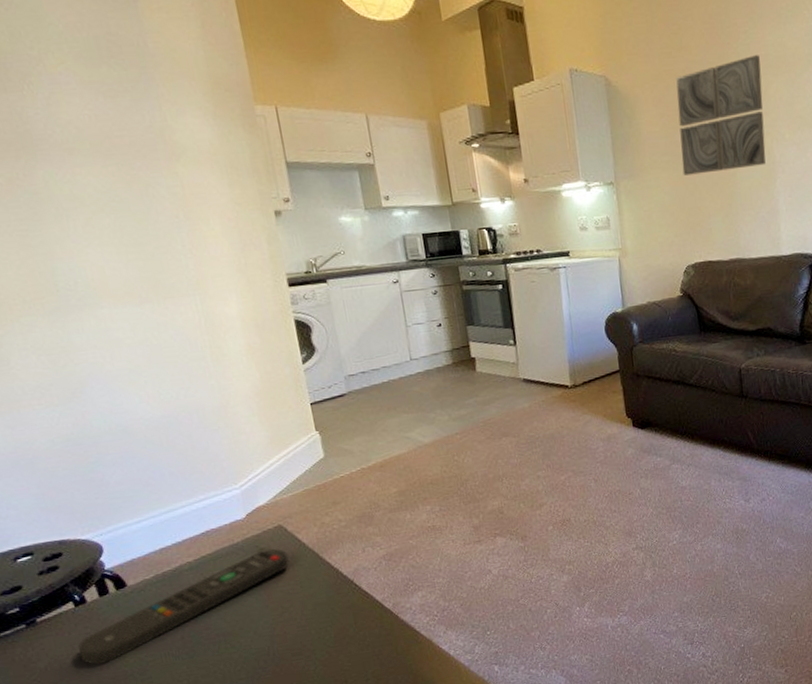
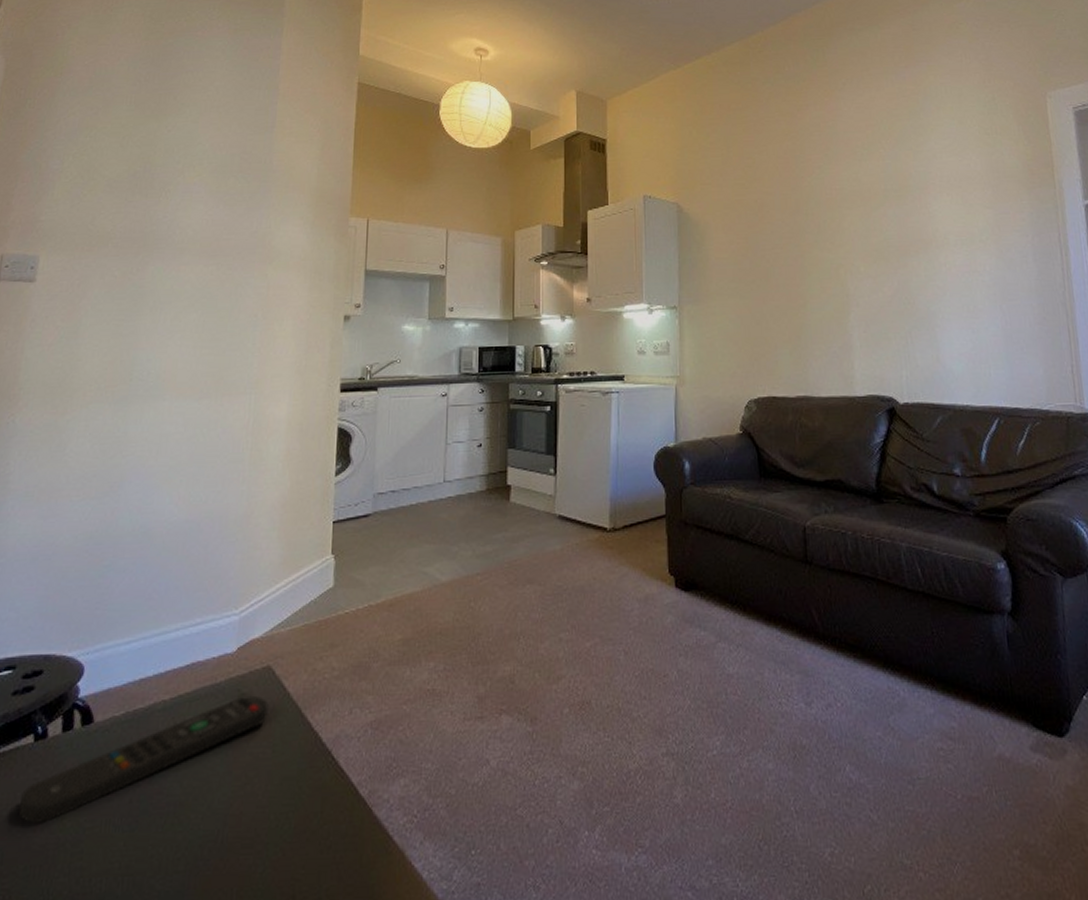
wall art: present [676,55,766,176] -> none [747,189,839,304]

